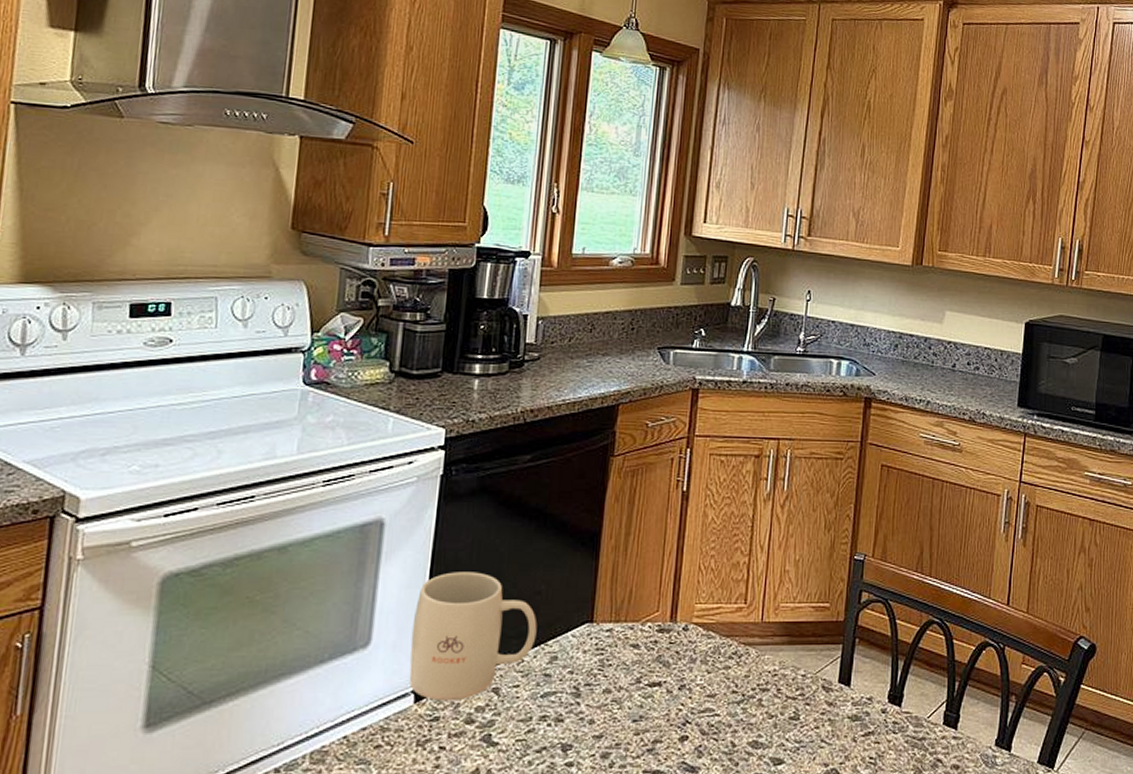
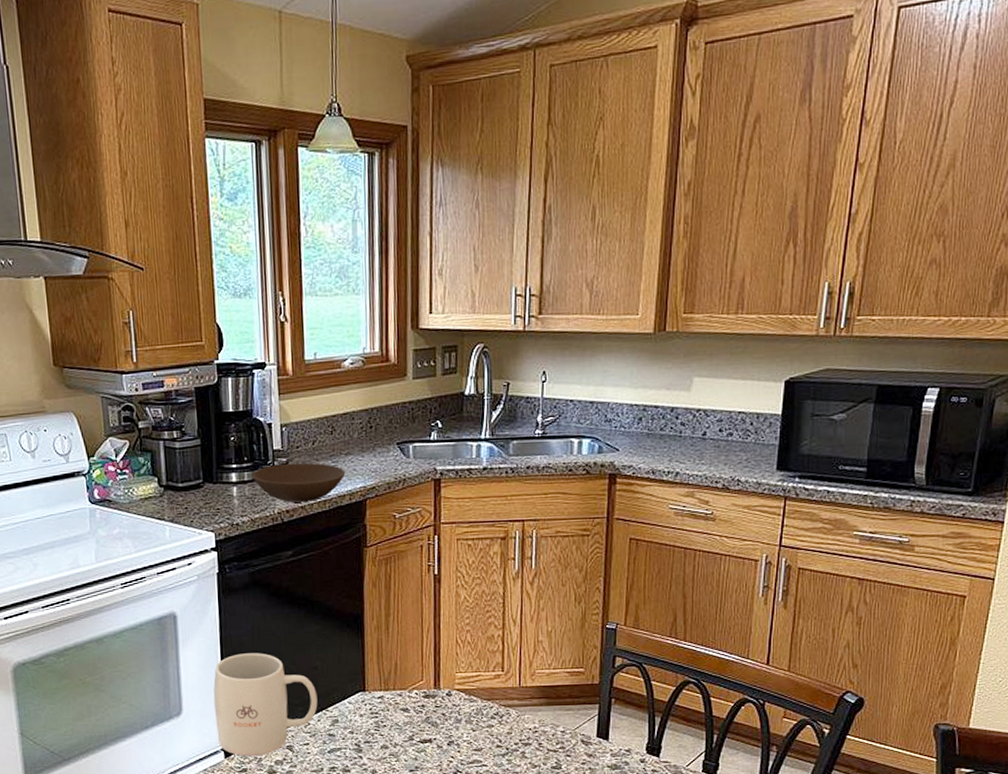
bowl: none [498,358,601,403] -> present [252,462,346,503]

